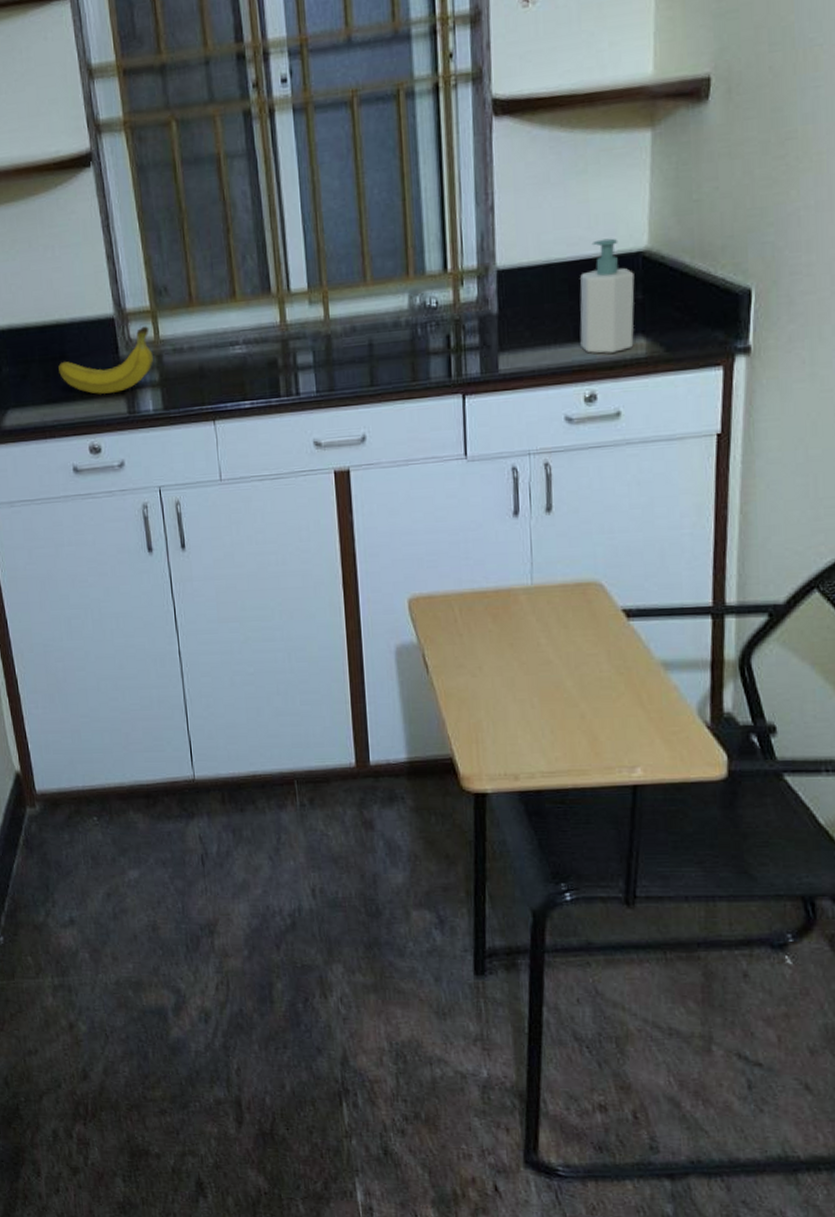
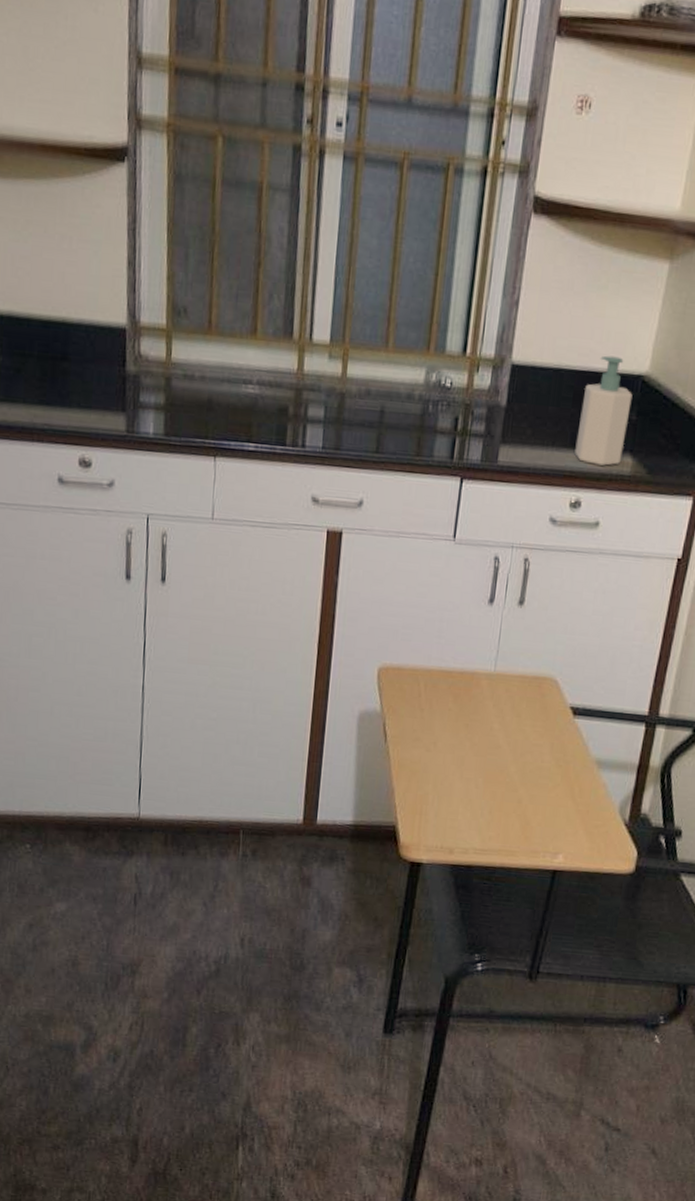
fruit: present [58,326,153,394] -> none [57,344,162,408]

